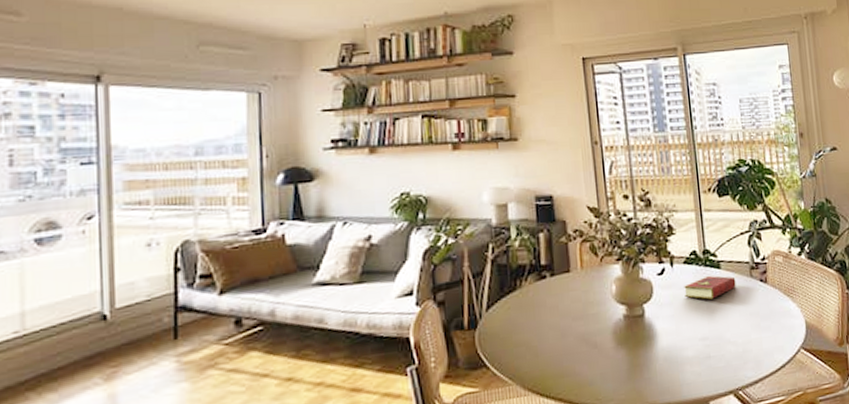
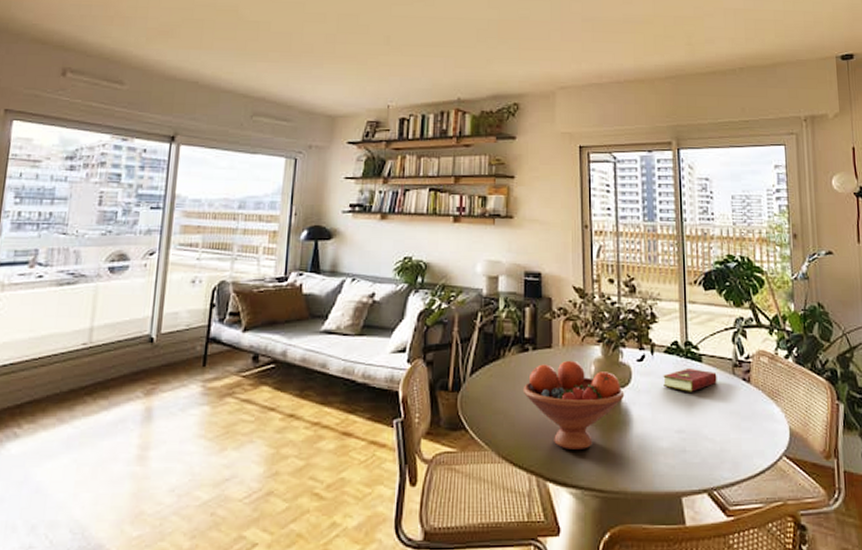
fruit bowl: none [543,282,648,372] -> present [522,360,625,451]

